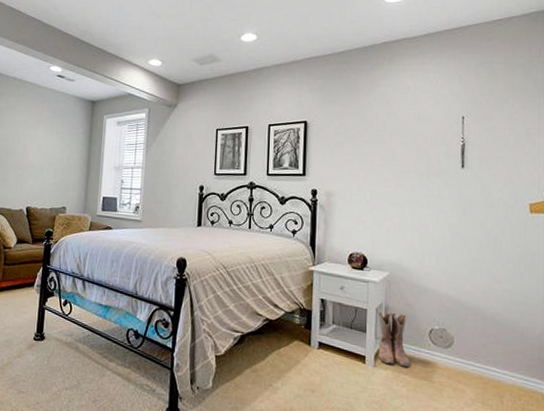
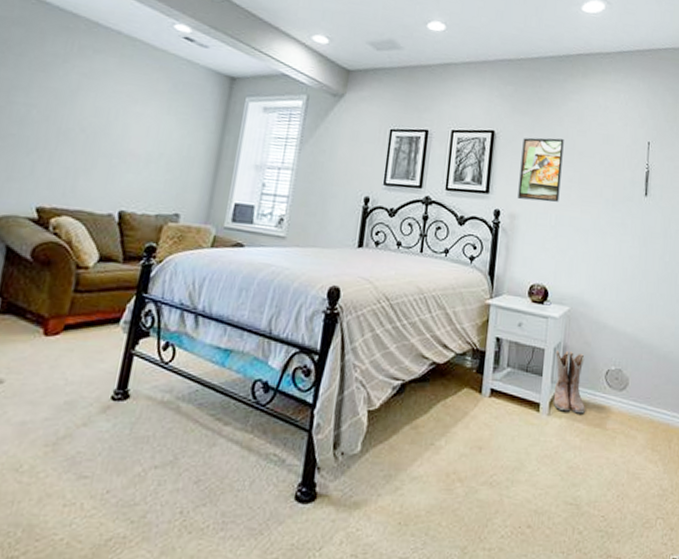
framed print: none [332,122,374,180] -> present [517,137,564,202]

